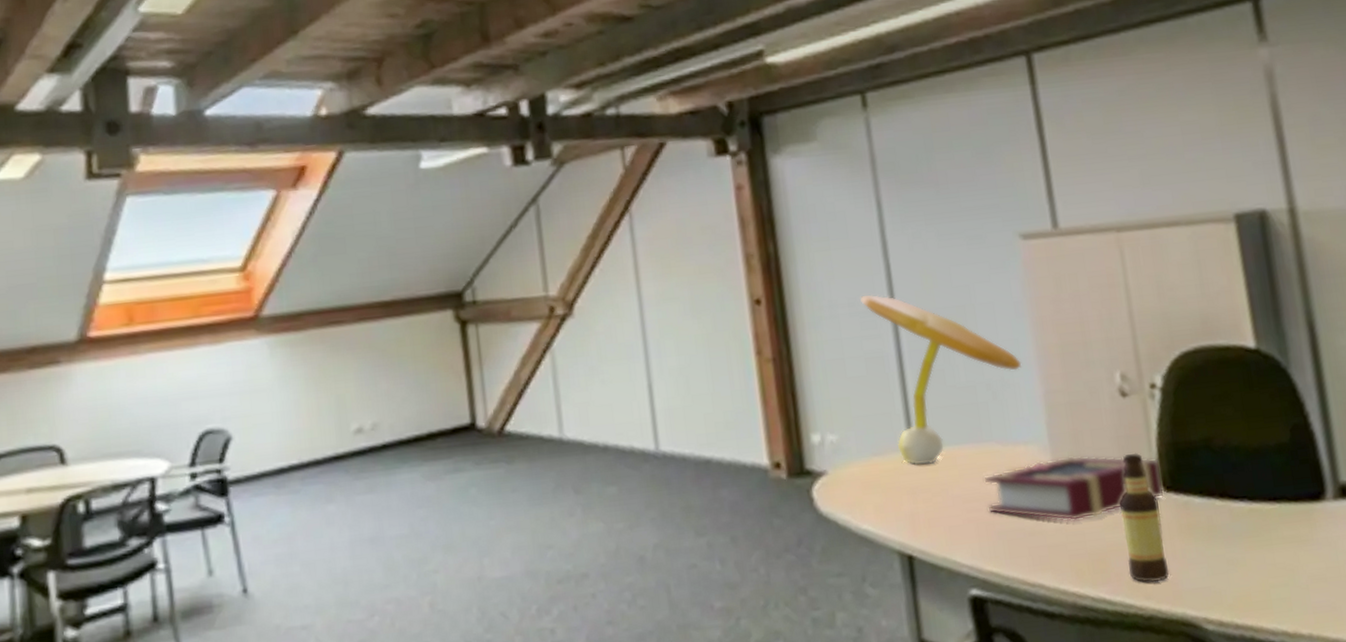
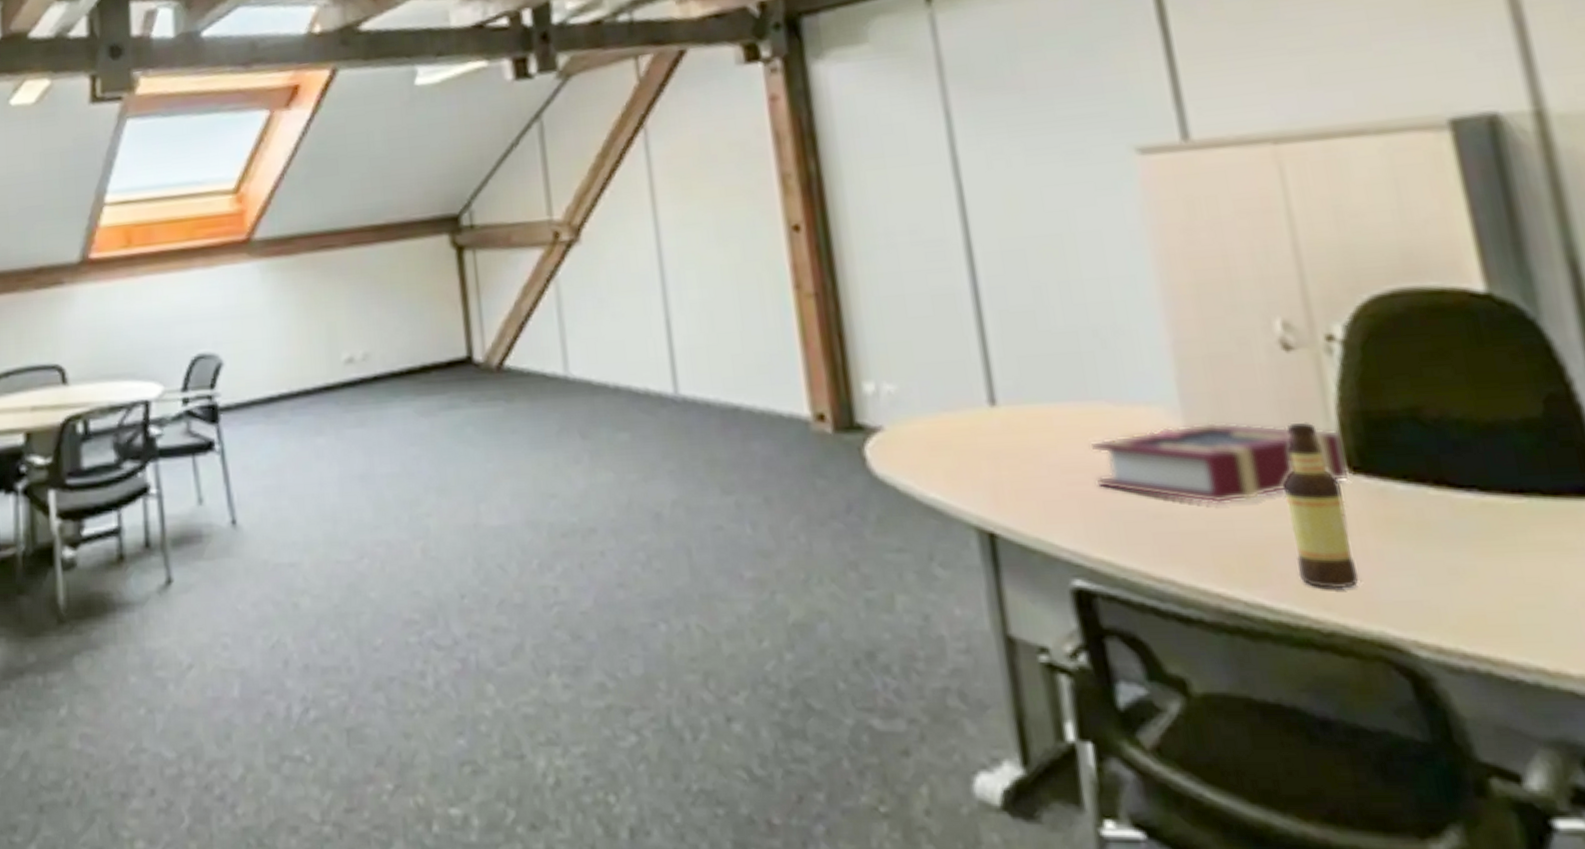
desk lamp: present [860,294,1022,466] -> none [924,220,1141,425]

